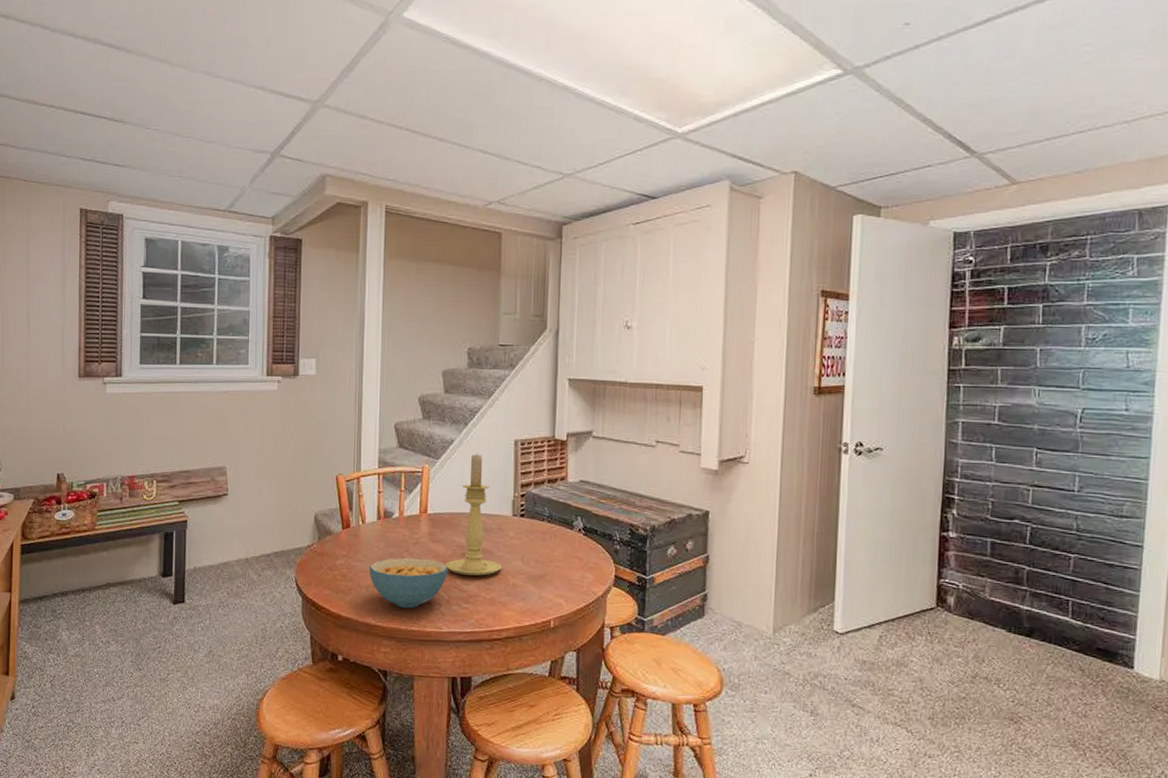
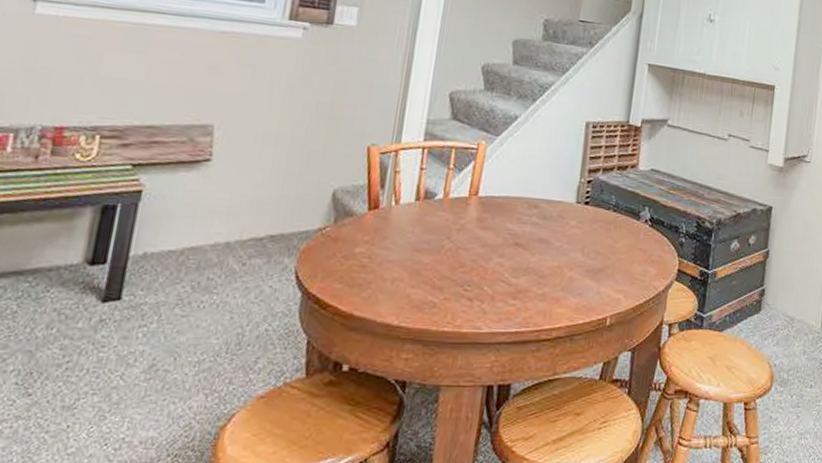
cereal bowl: present [369,557,448,609] -> none [397,245,497,306]
candle holder: present [444,453,502,576] -> none [492,133,559,268]

